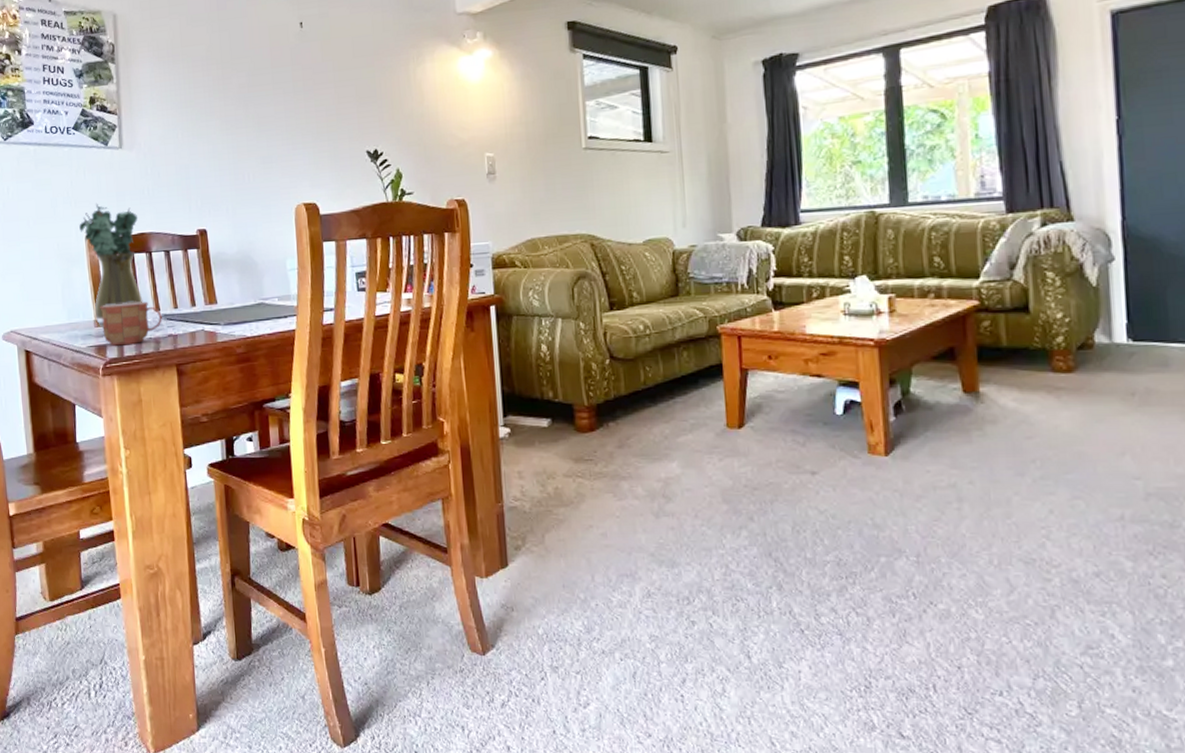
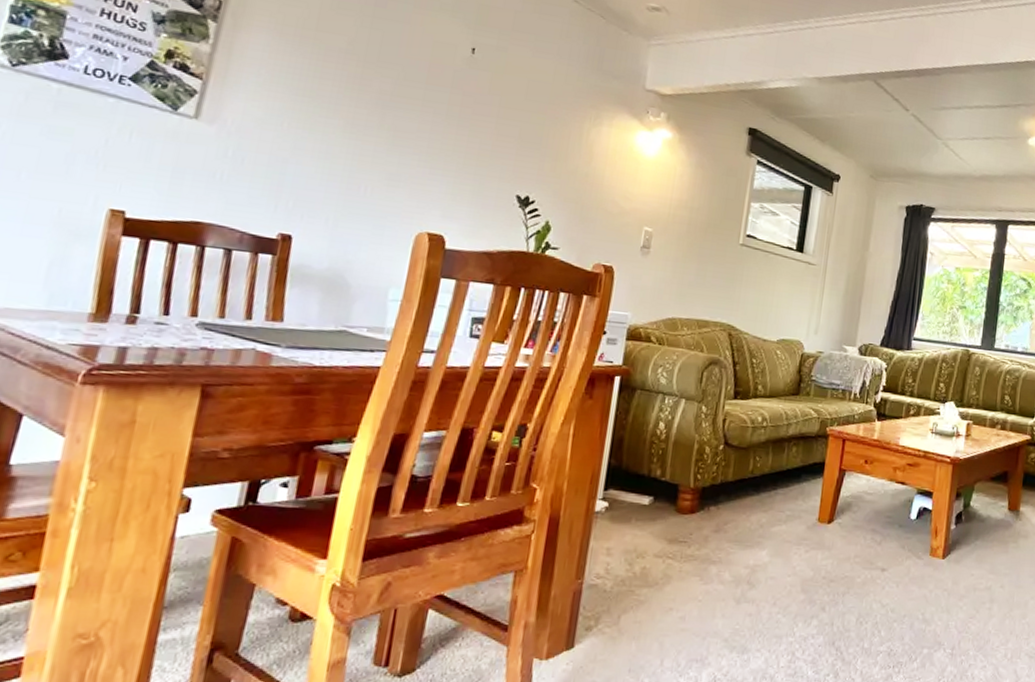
vase: present [79,203,143,330] -> none [92,173,198,327]
mug: present [100,301,162,346] -> none [99,297,199,352]

